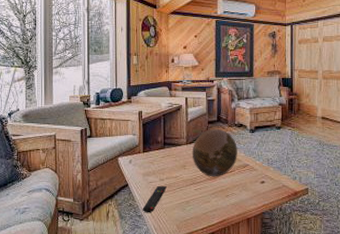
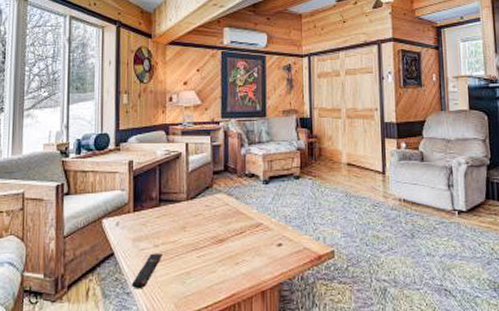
decorative orb: present [192,128,237,176] -> none [193,179,249,239]

